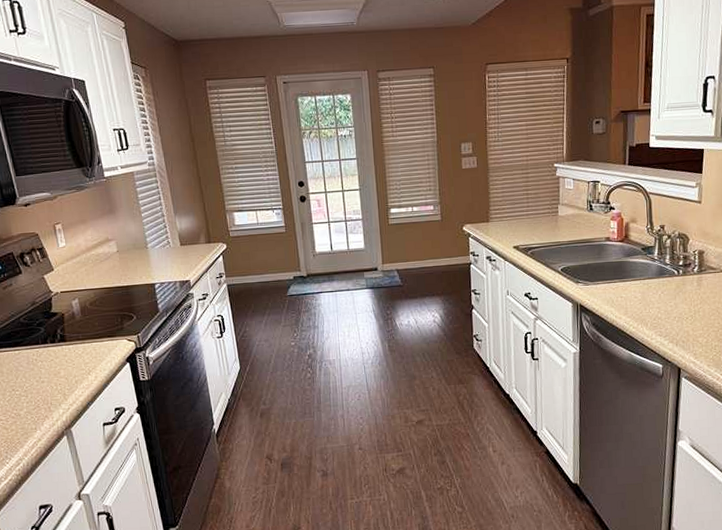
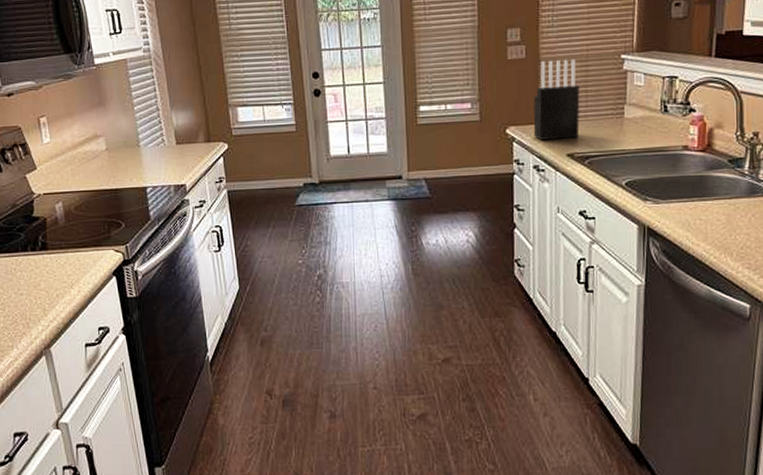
knife block: none [485,167,523,235] -> present [533,58,580,140]

